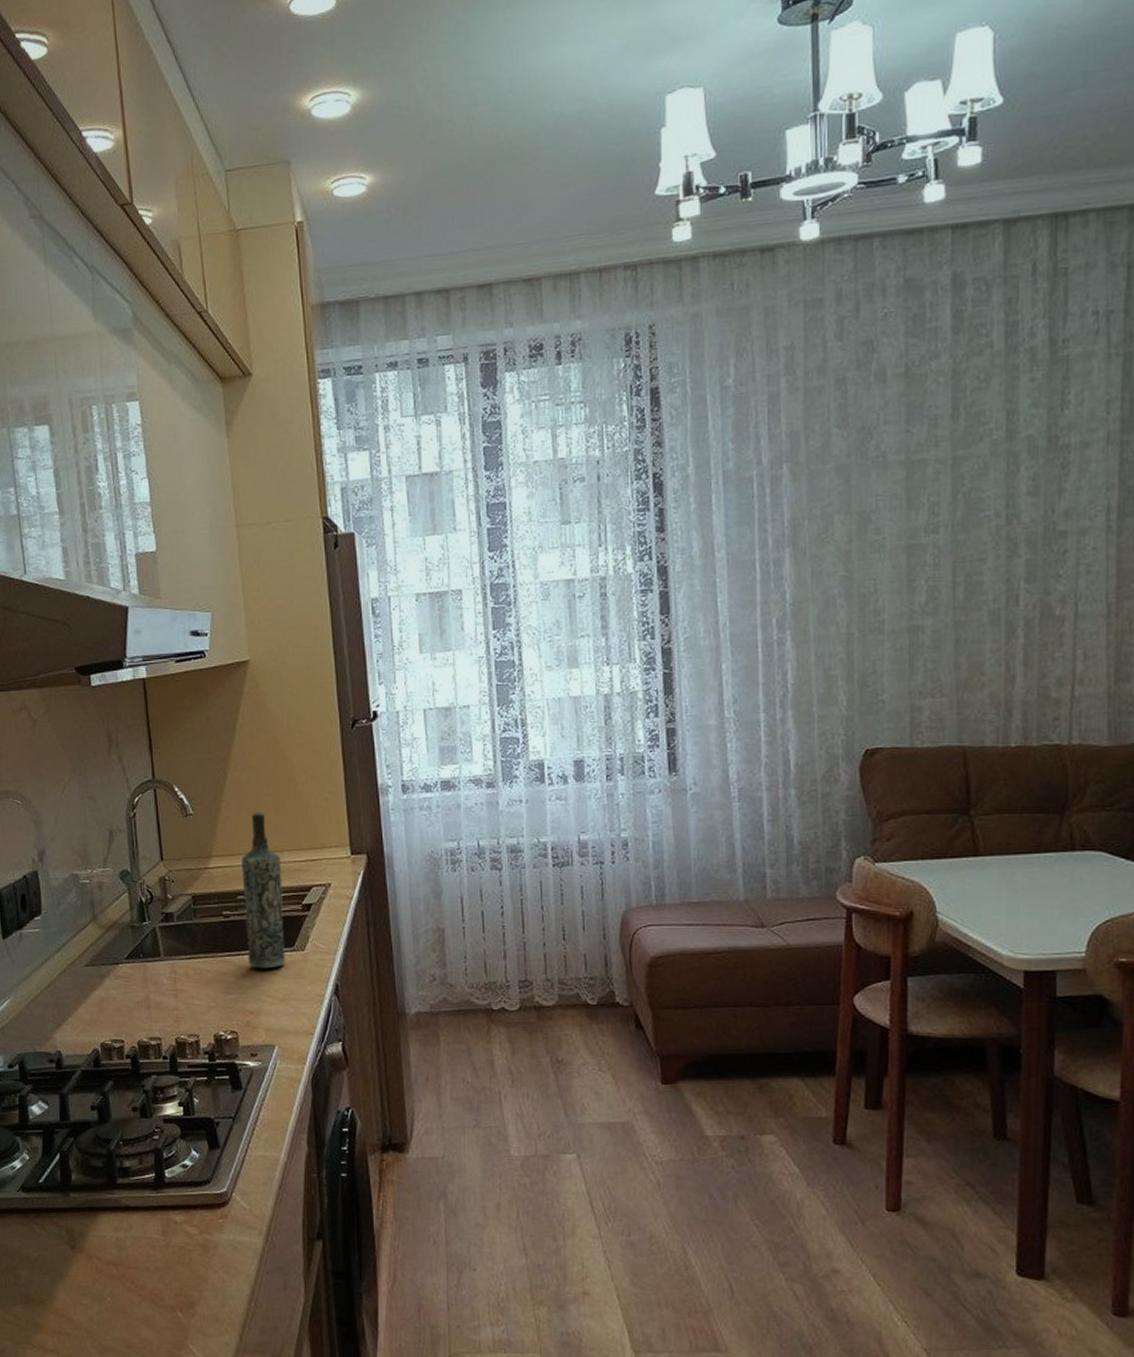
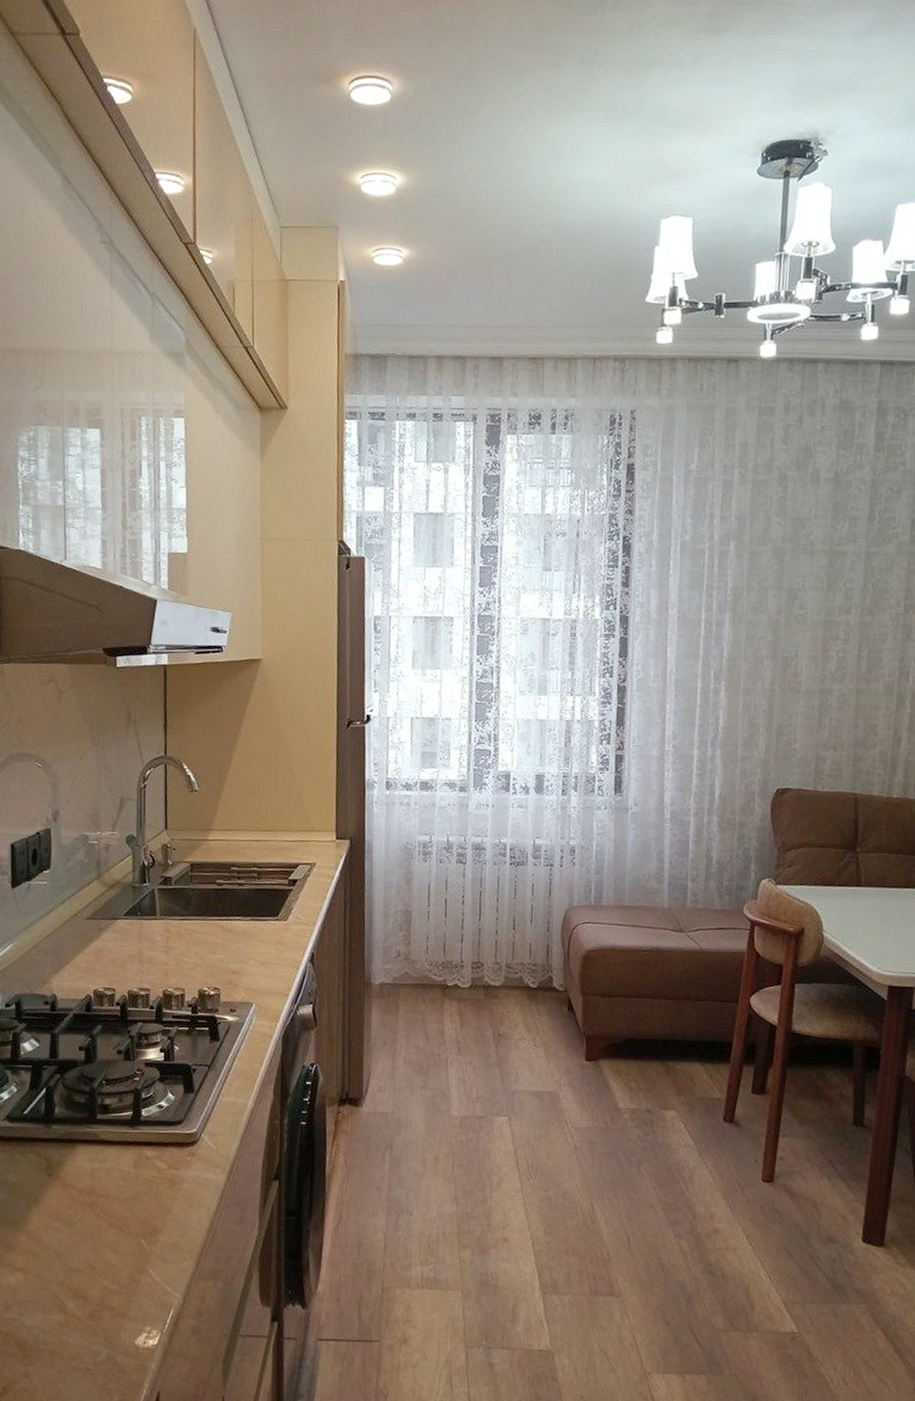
bottle: present [242,811,286,969] -> none [235,793,273,935]

